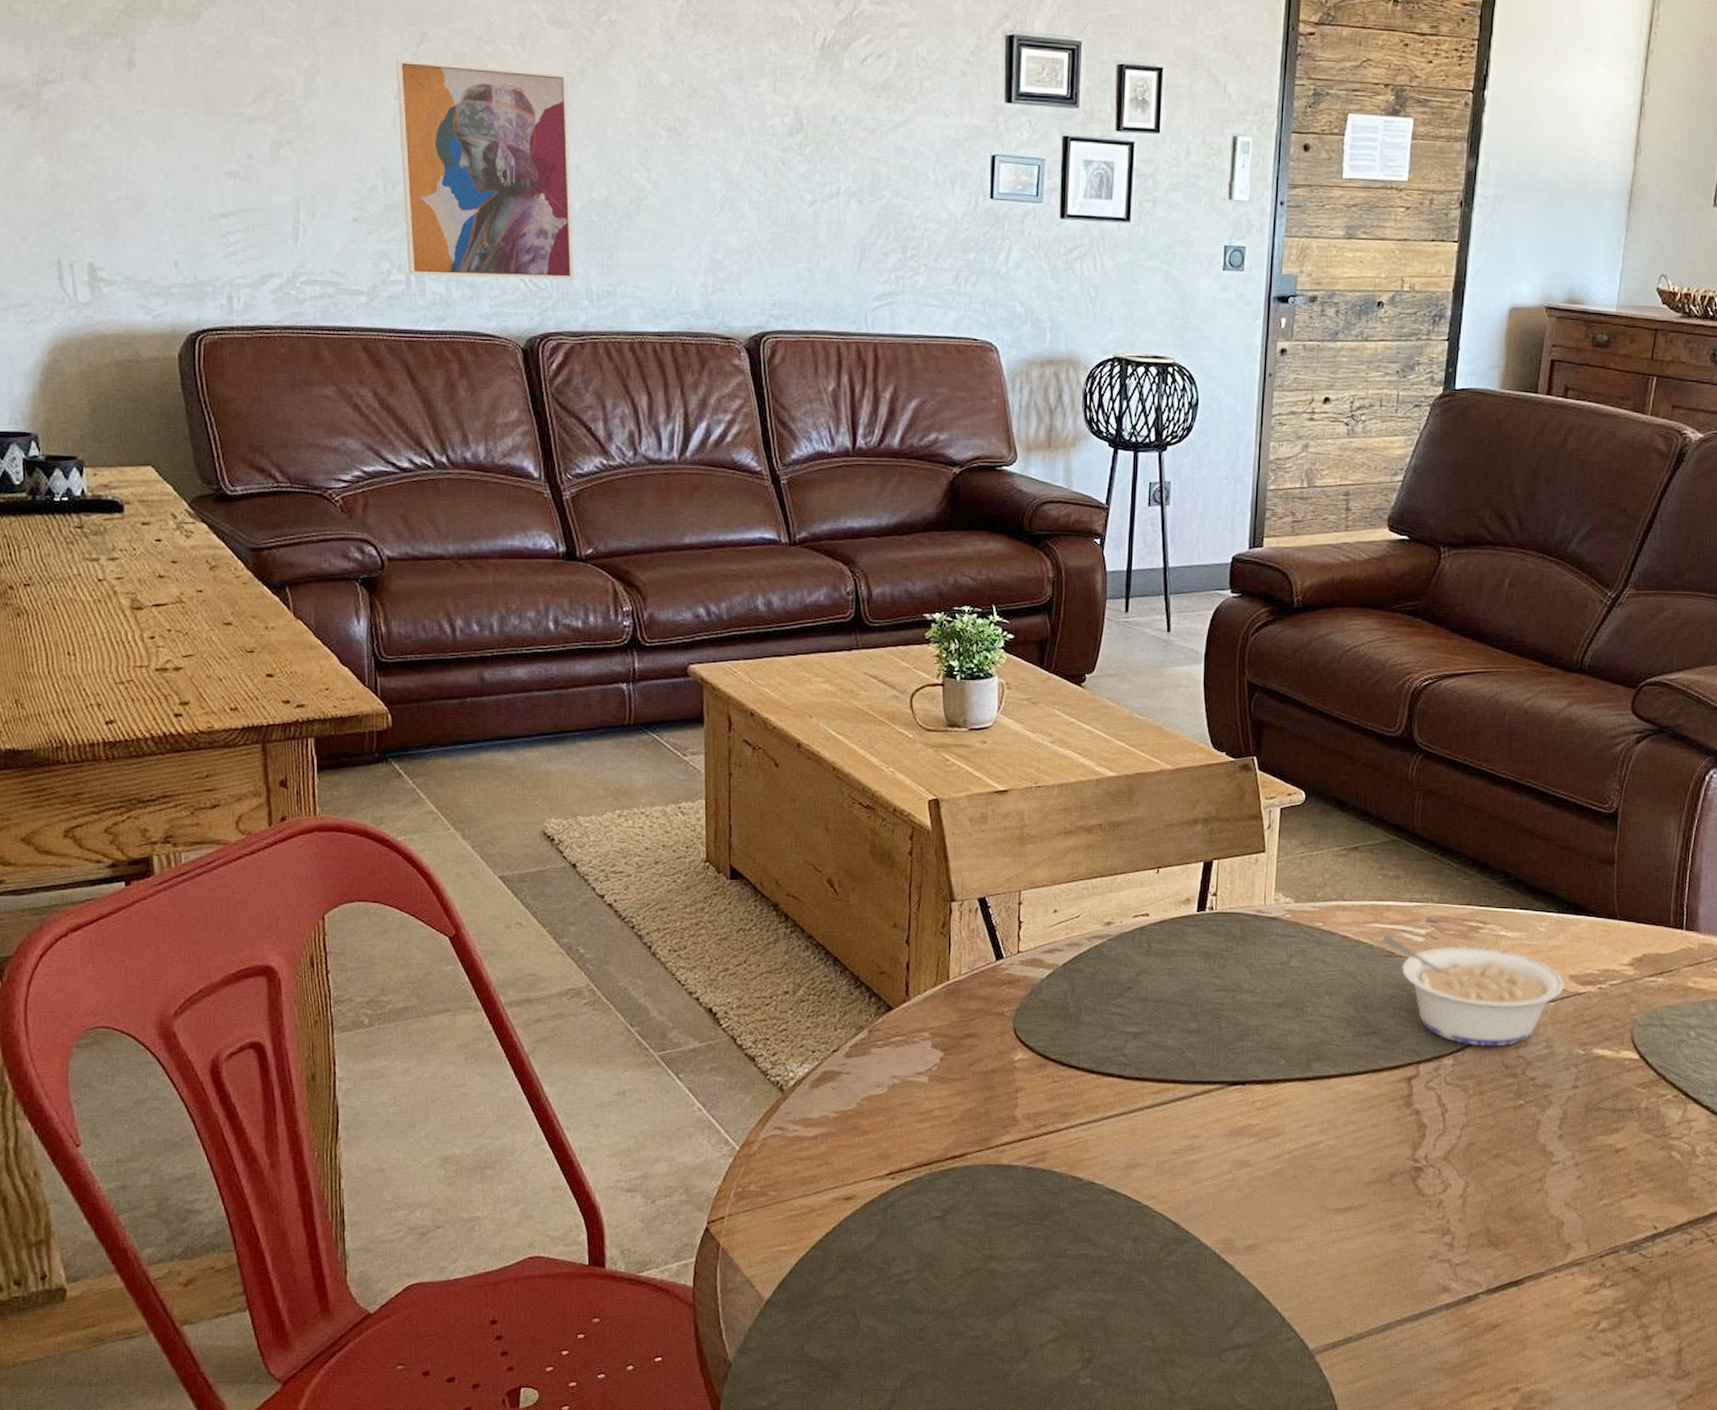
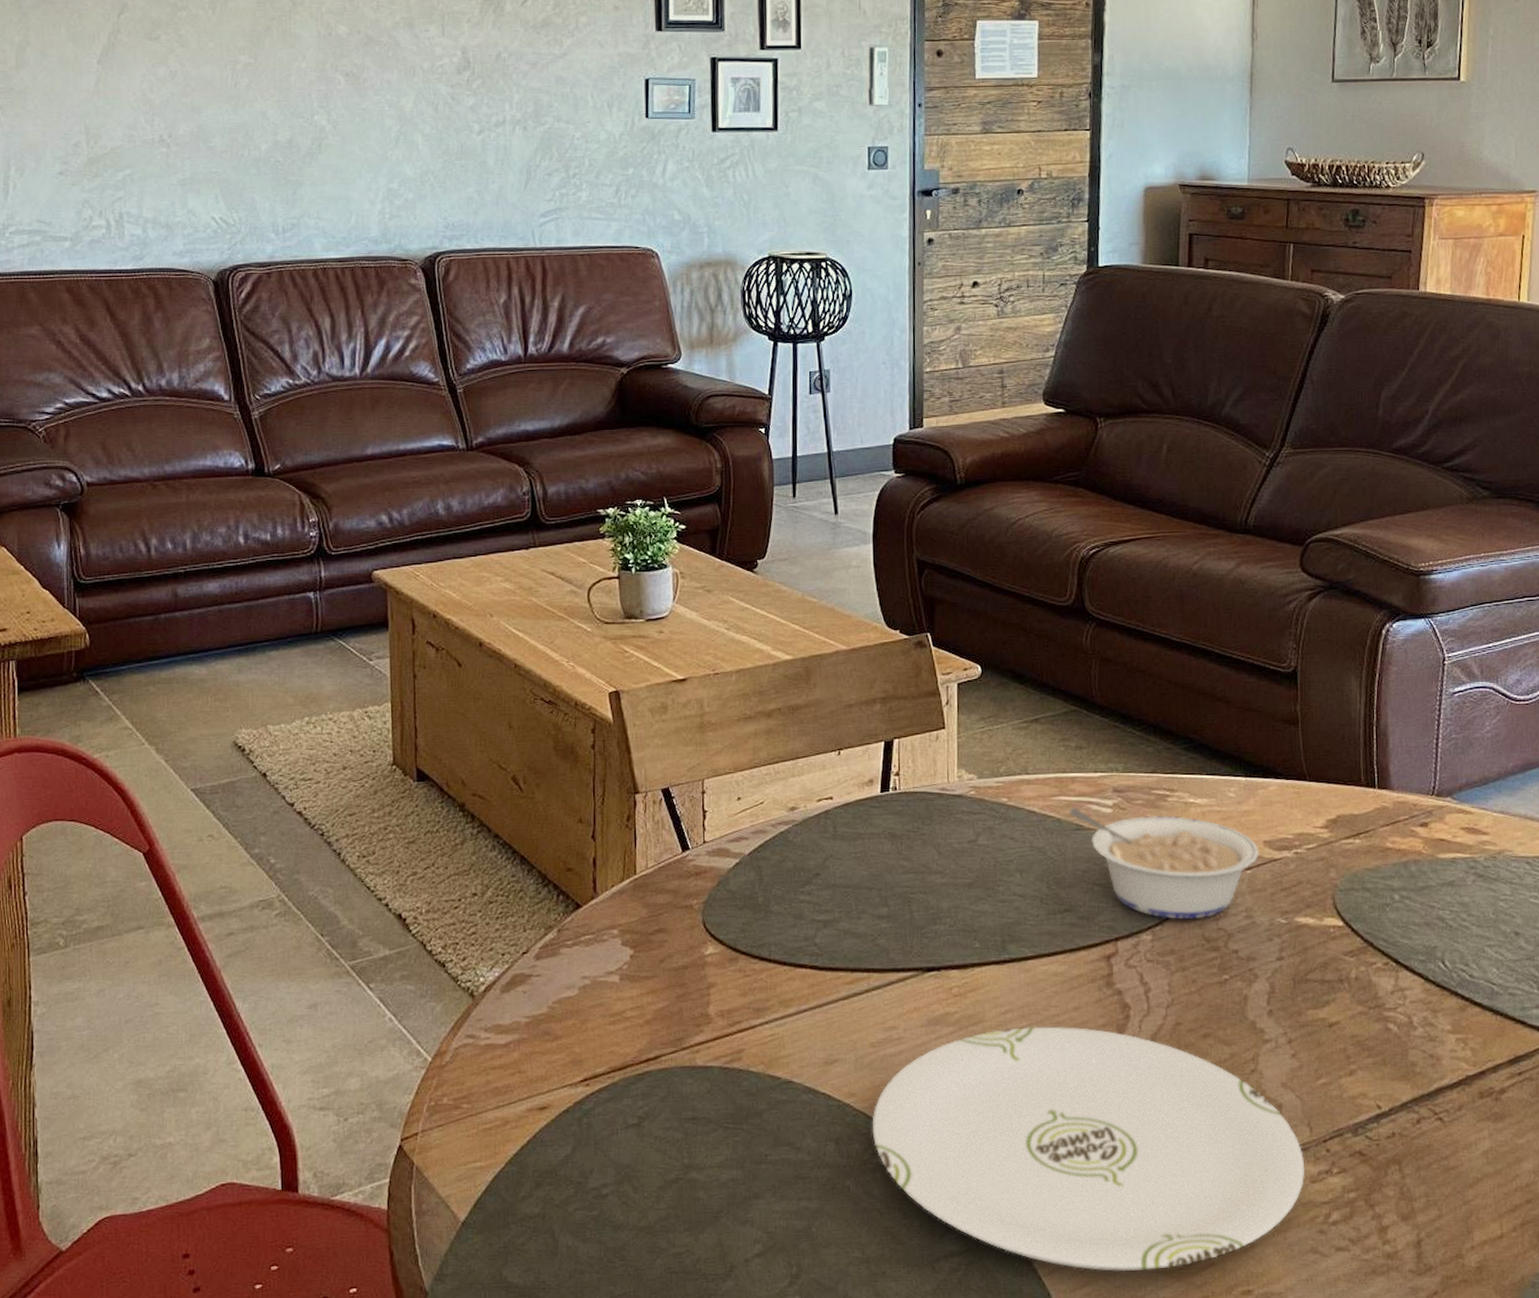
wall art: present [396,59,574,280] -> none [99,28,261,220]
plate: none [1169,1141,1580,1368] -> present [872,1026,1304,1272]

